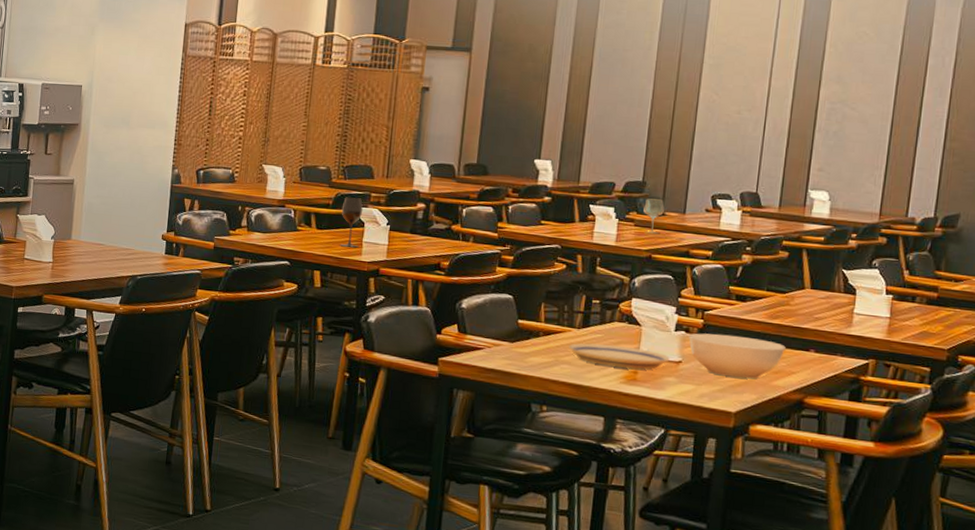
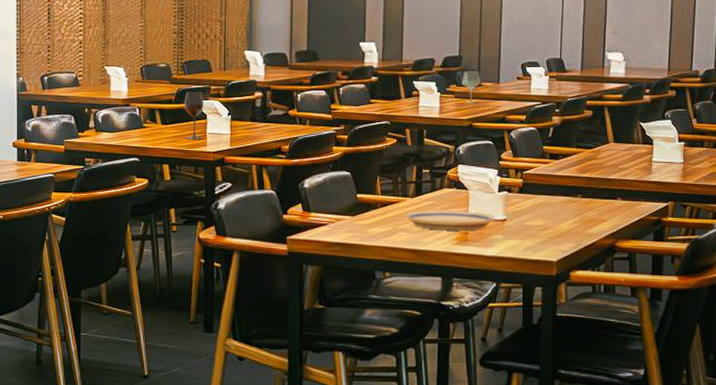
bowl: present [689,333,786,379] -> none [511,191,596,230]

